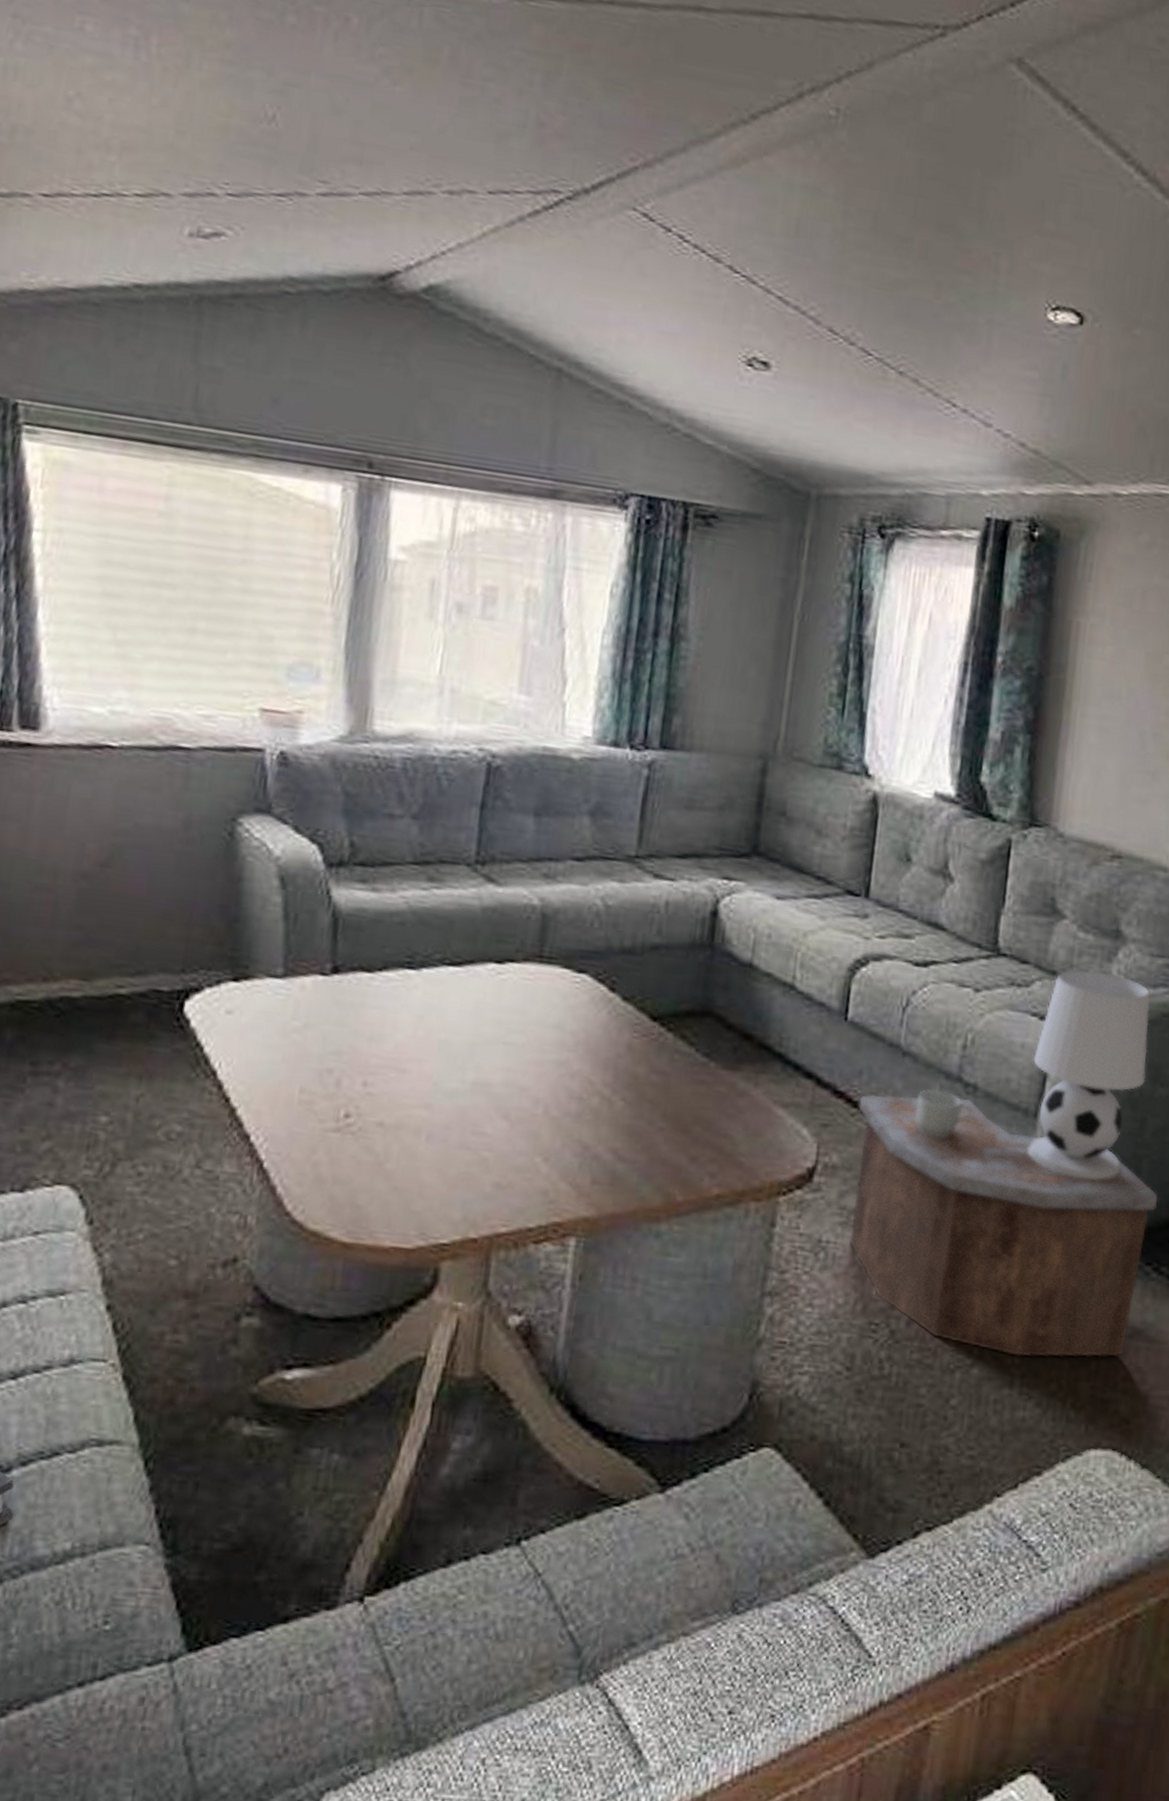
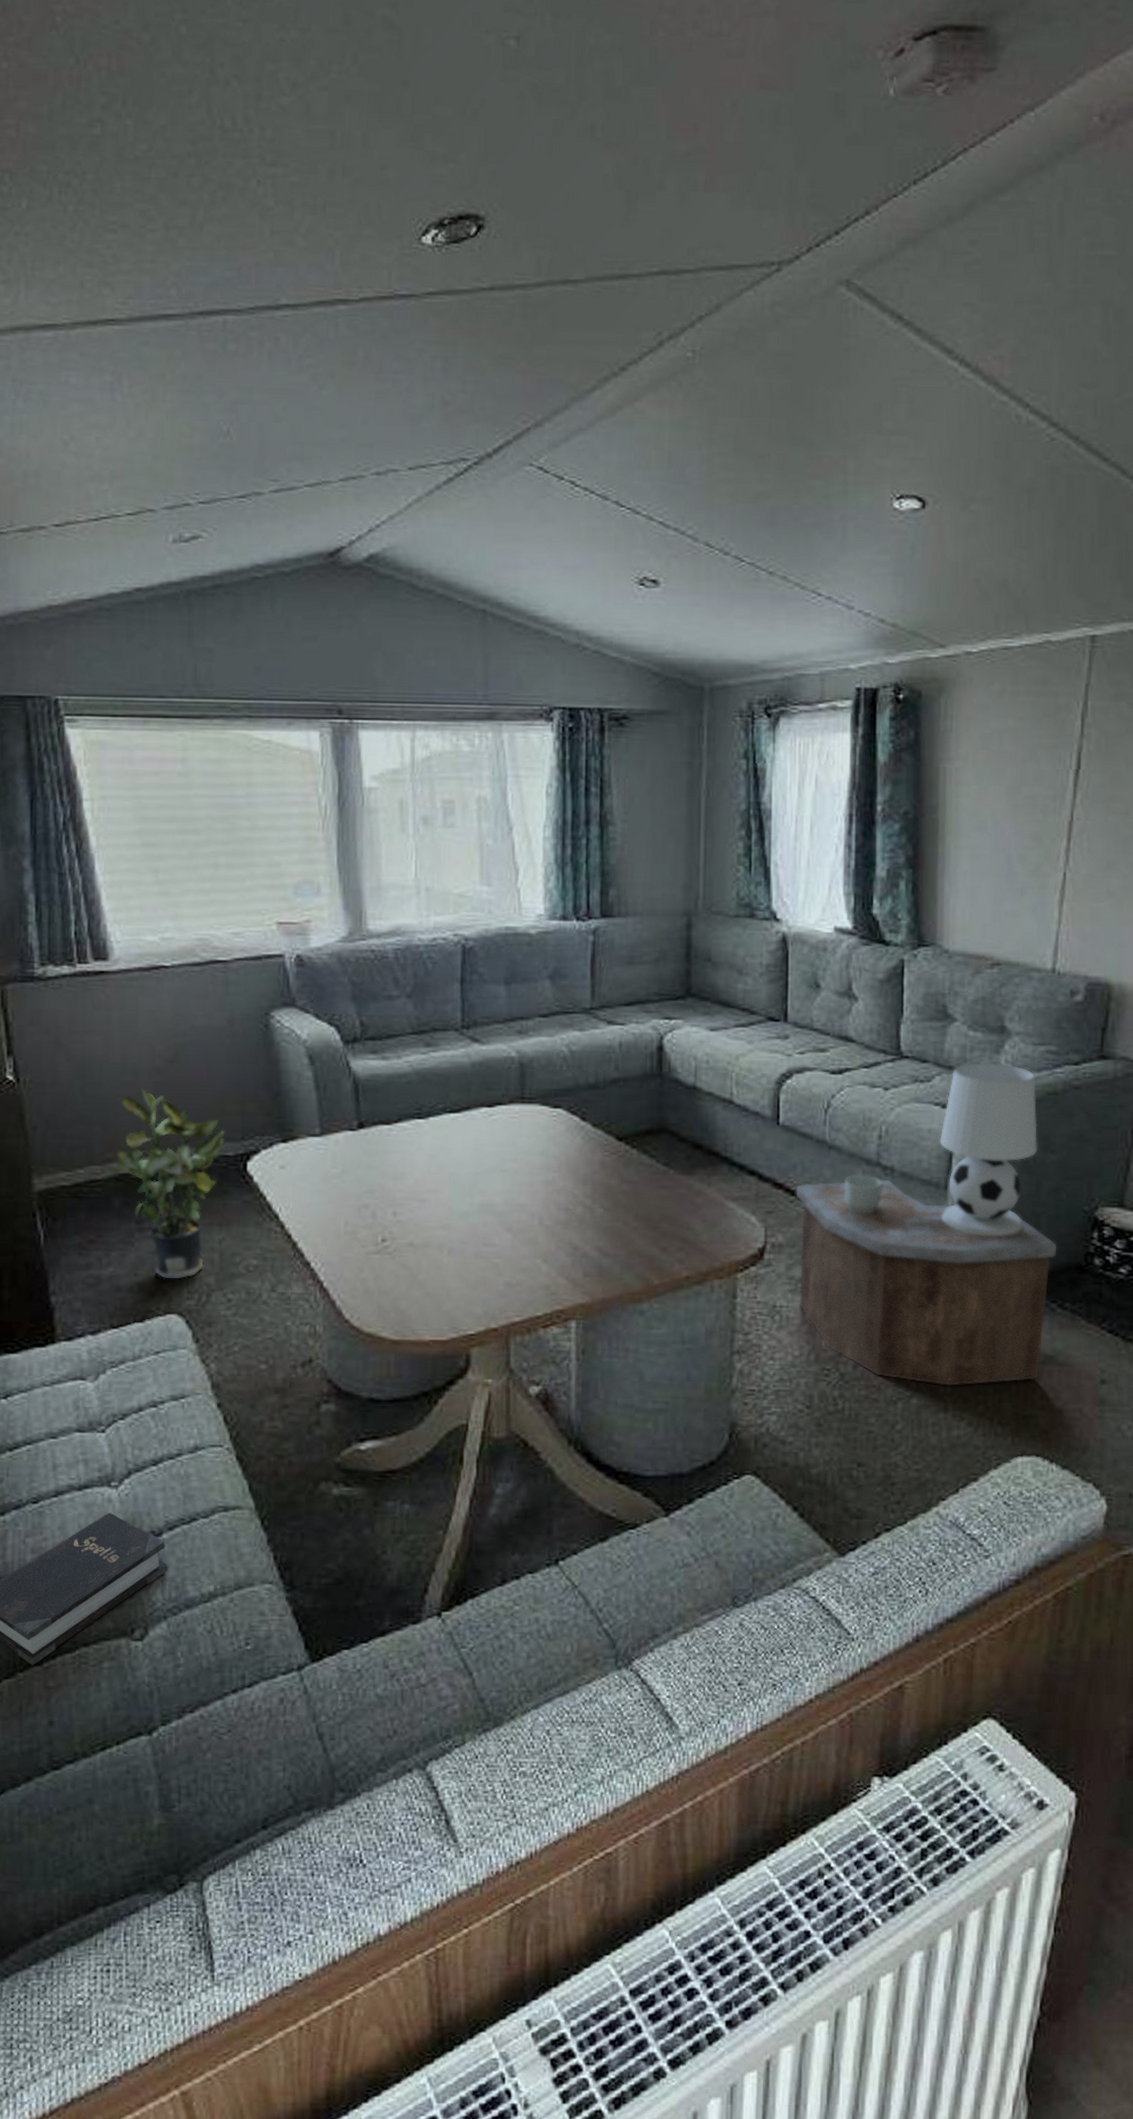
potted plant: none [12,895,161,1141] -> present [115,1088,225,1279]

